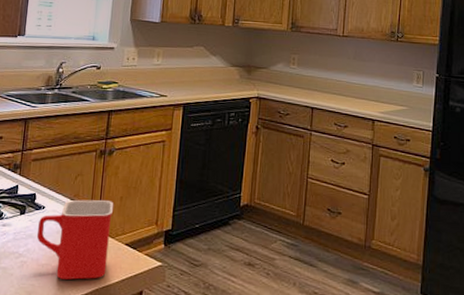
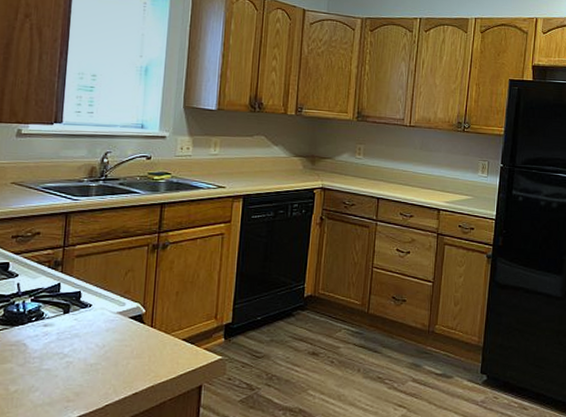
mug: present [36,199,114,280] -> none [83,296,169,378]

